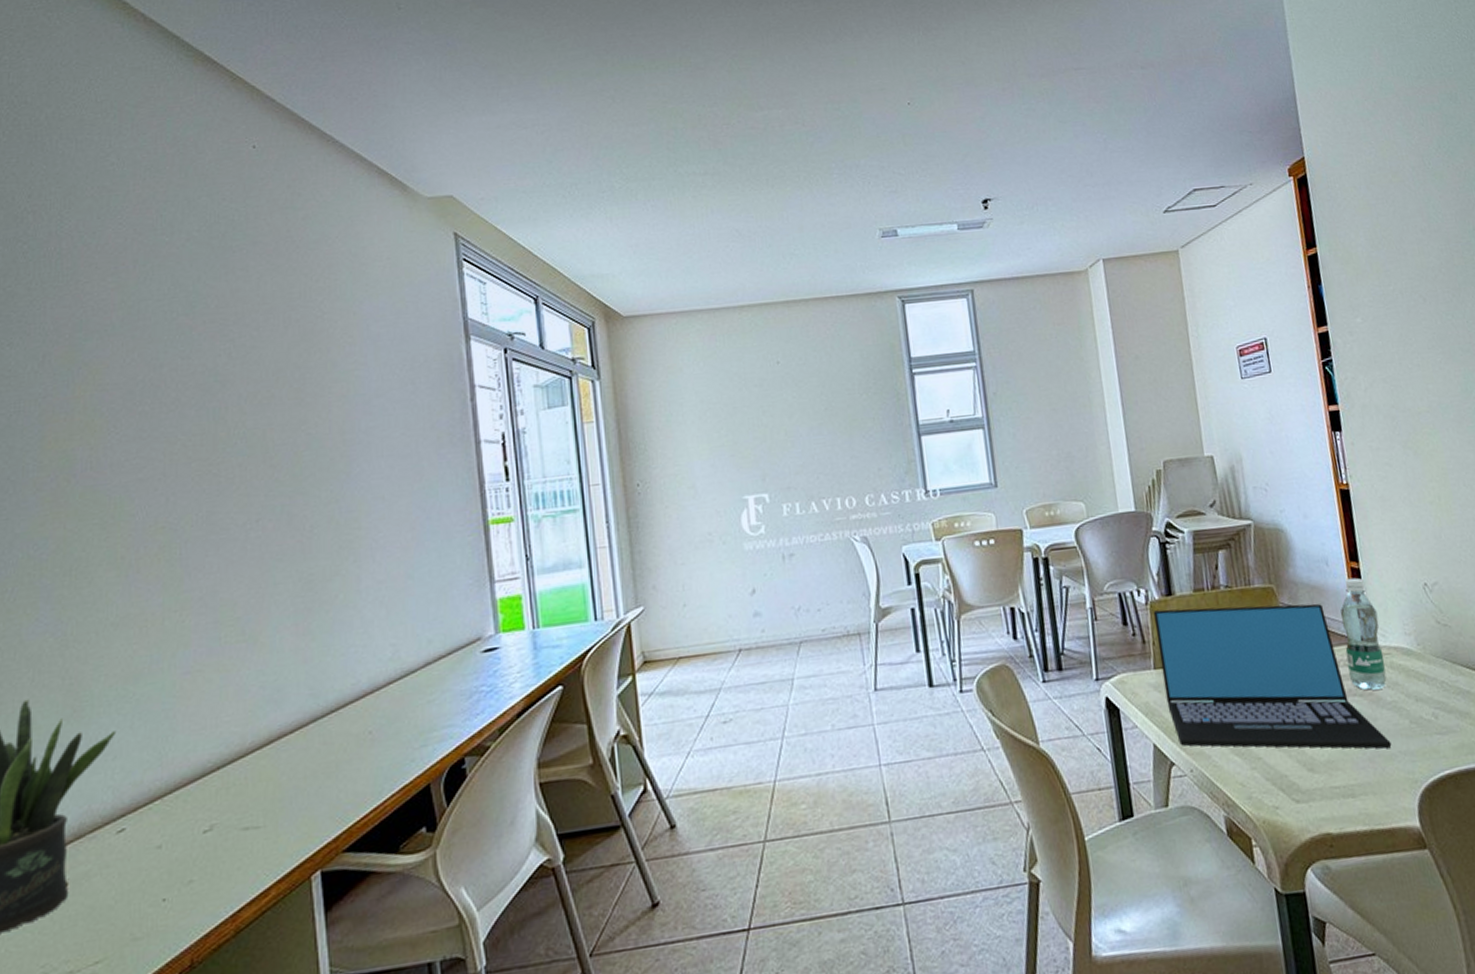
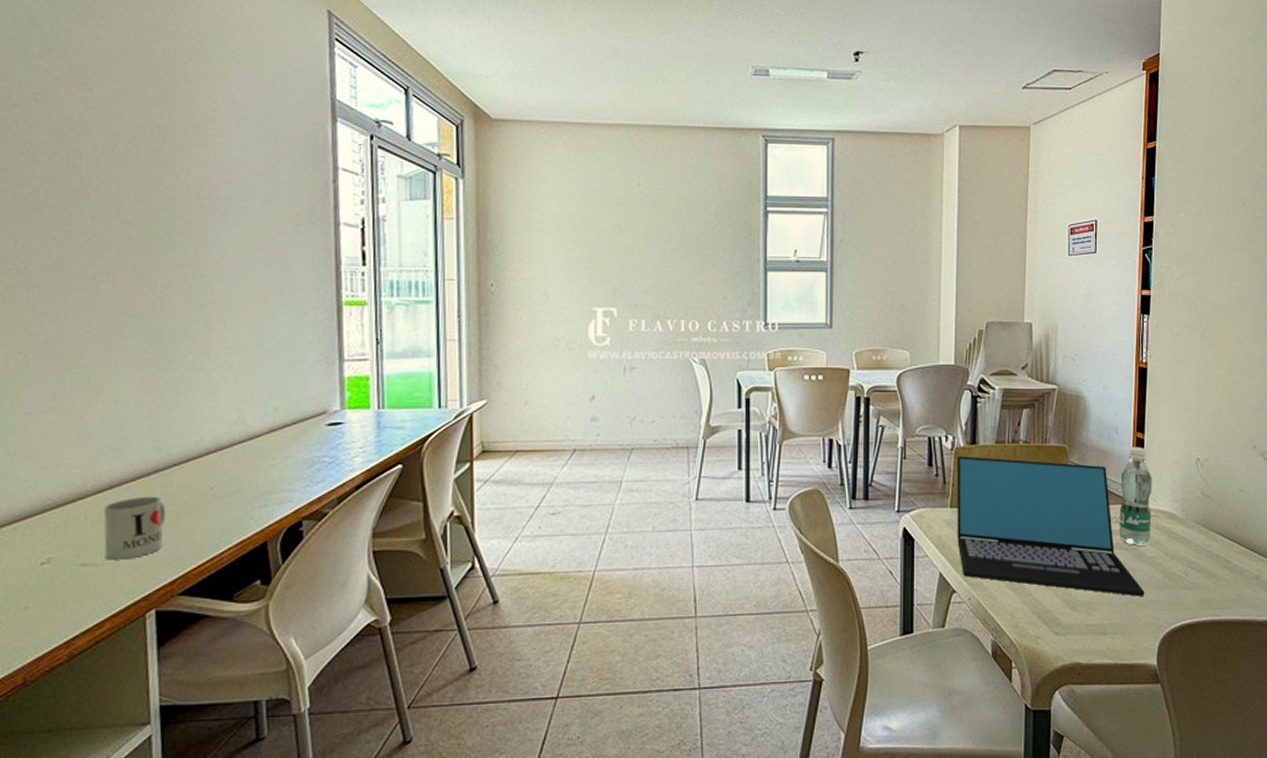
mug: none [263,747,326,821] -> present [103,496,166,560]

